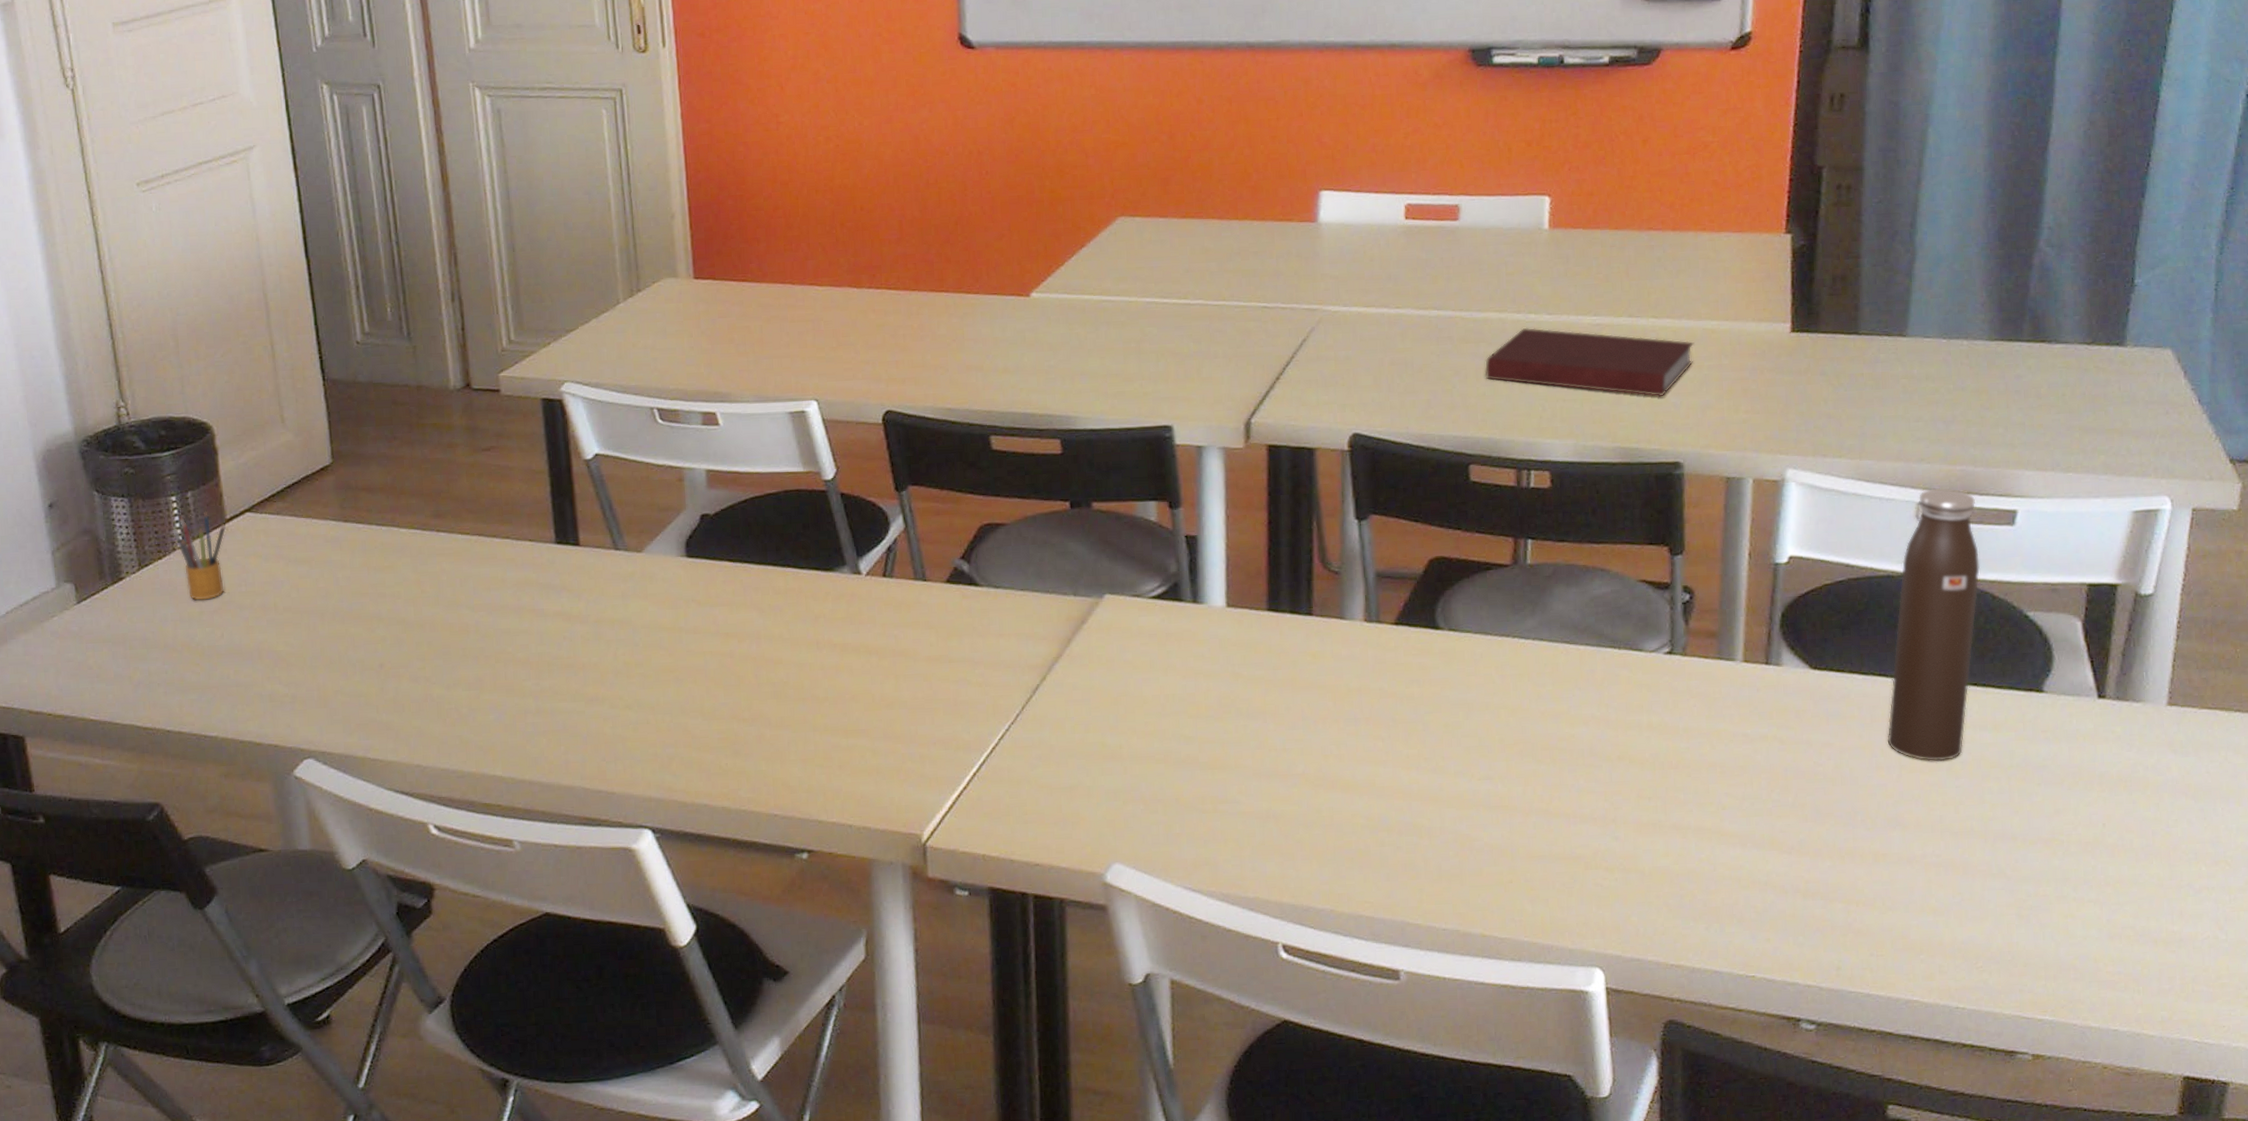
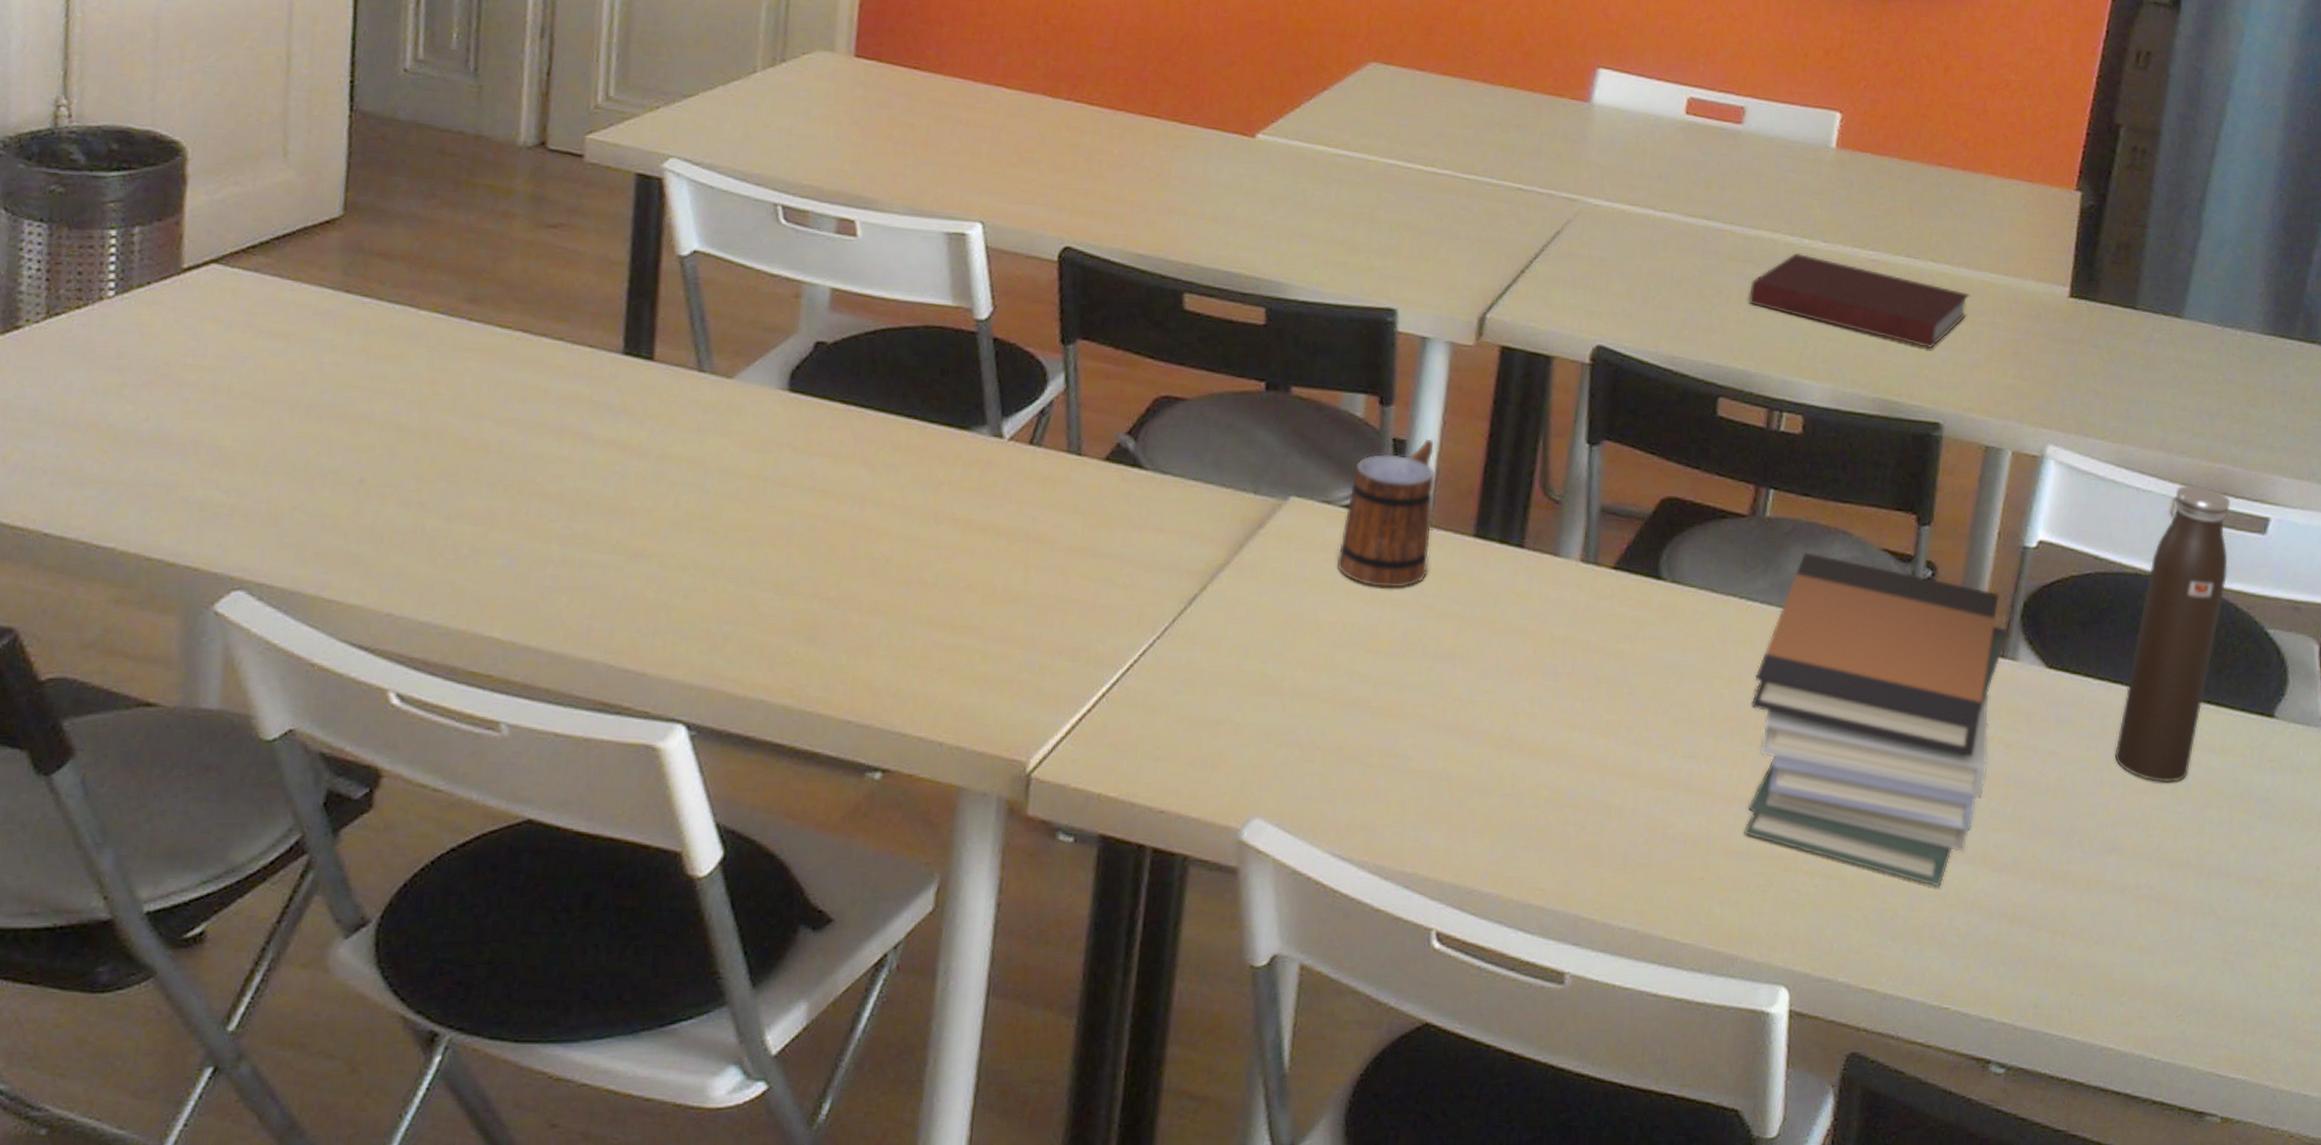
pencil box: present [172,511,226,600] -> none [103,254,180,370]
mug: none [1152,532,1231,663] -> present [1337,438,1435,588]
book stack: none [1535,590,1770,872] -> present [1744,552,2008,887]

